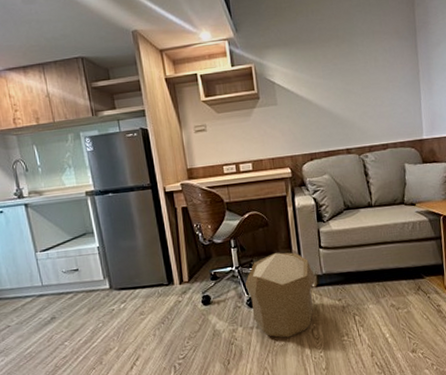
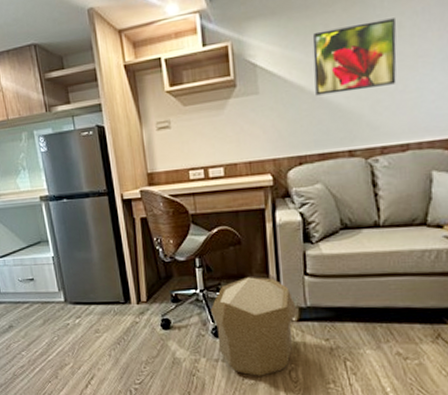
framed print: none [315,53,376,107] -> present [312,18,397,96]

